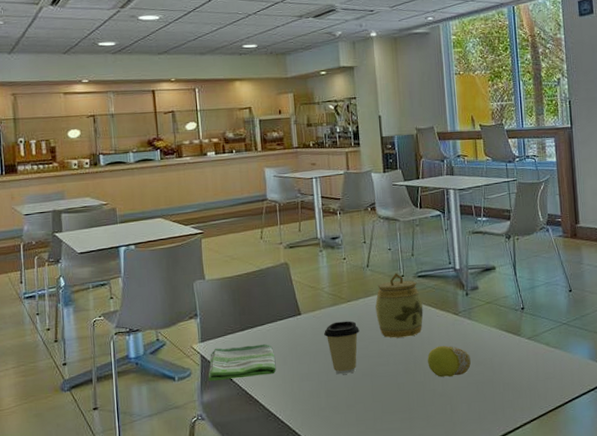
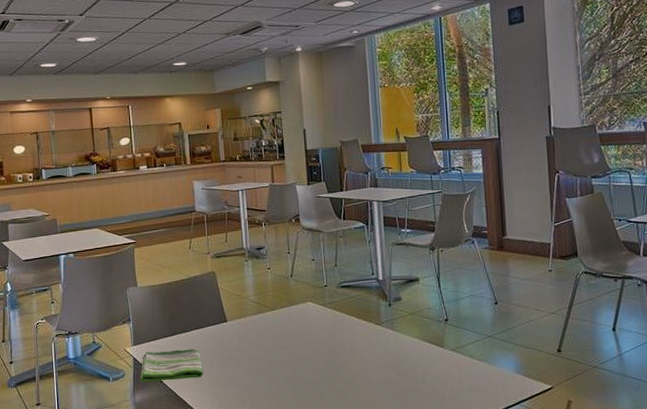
coffee cup: present [324,321,360,375] -> none [249,328,283,380]
jar: present [375,273,424,338] -> none [299,283,346,346]
fruit: present [427,345,472,377] -> none [350,354,394,386]

